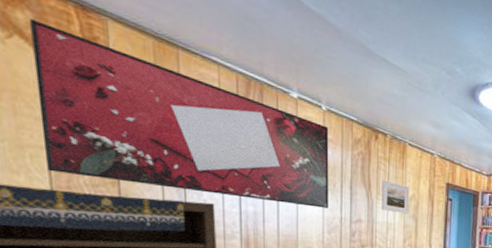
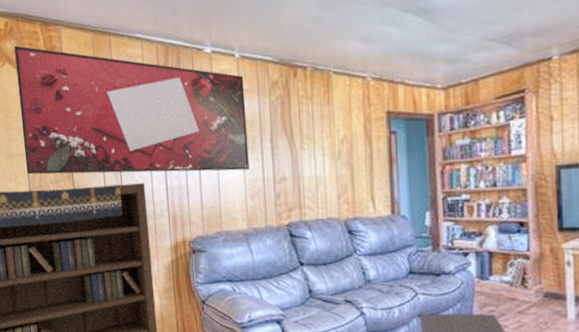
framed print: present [381,180,410,214] -> none [305,124,341,162]

